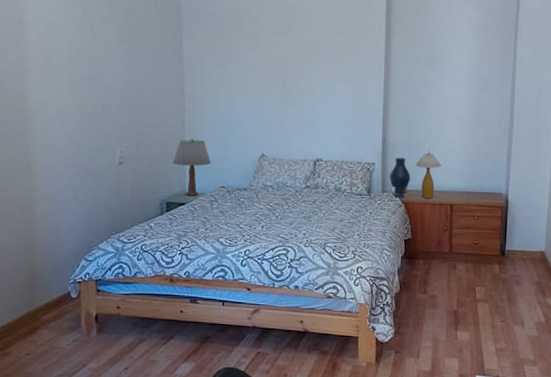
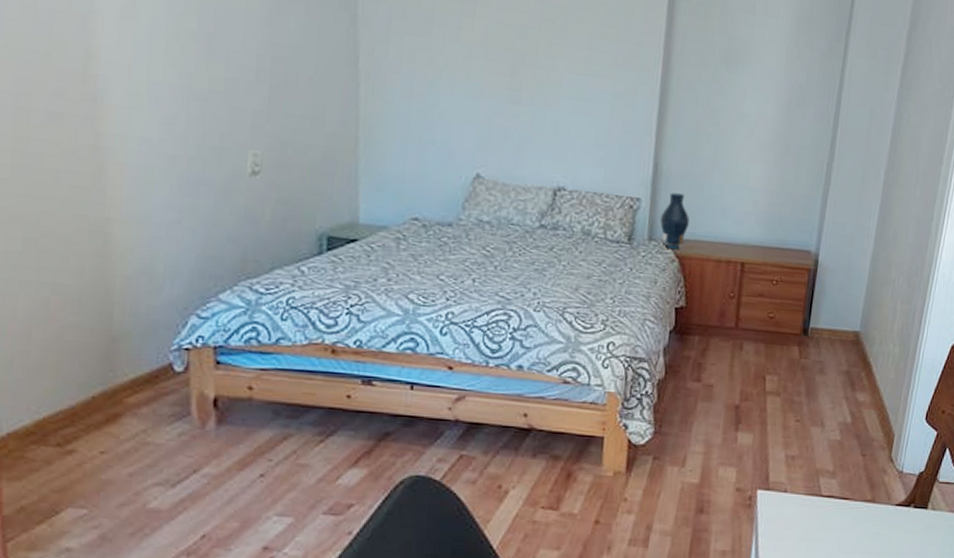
table lamp: present [173,138,212,197] -> none [338,143,400,231]
table lamp: present [415,151,442,199] -> none [697,186,734,254]

